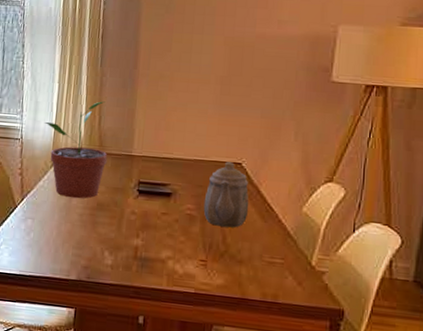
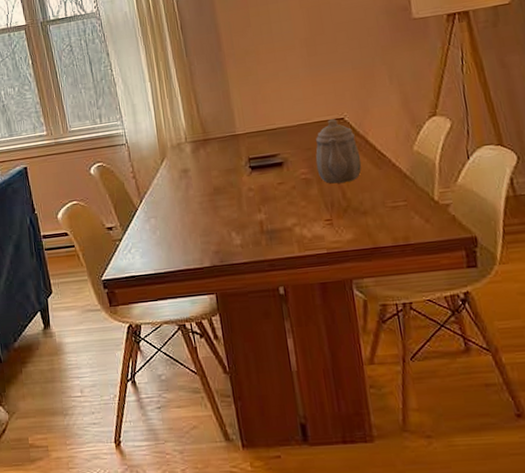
potted plant: present [44,101,108,199] -> none [145,89,214,189]

